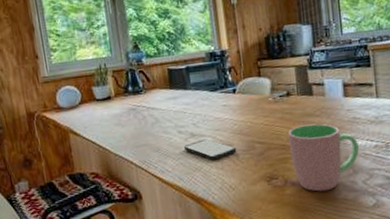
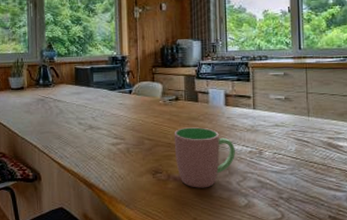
smartphone: present [184,139,237,160] -> none [83,132,128,151]

